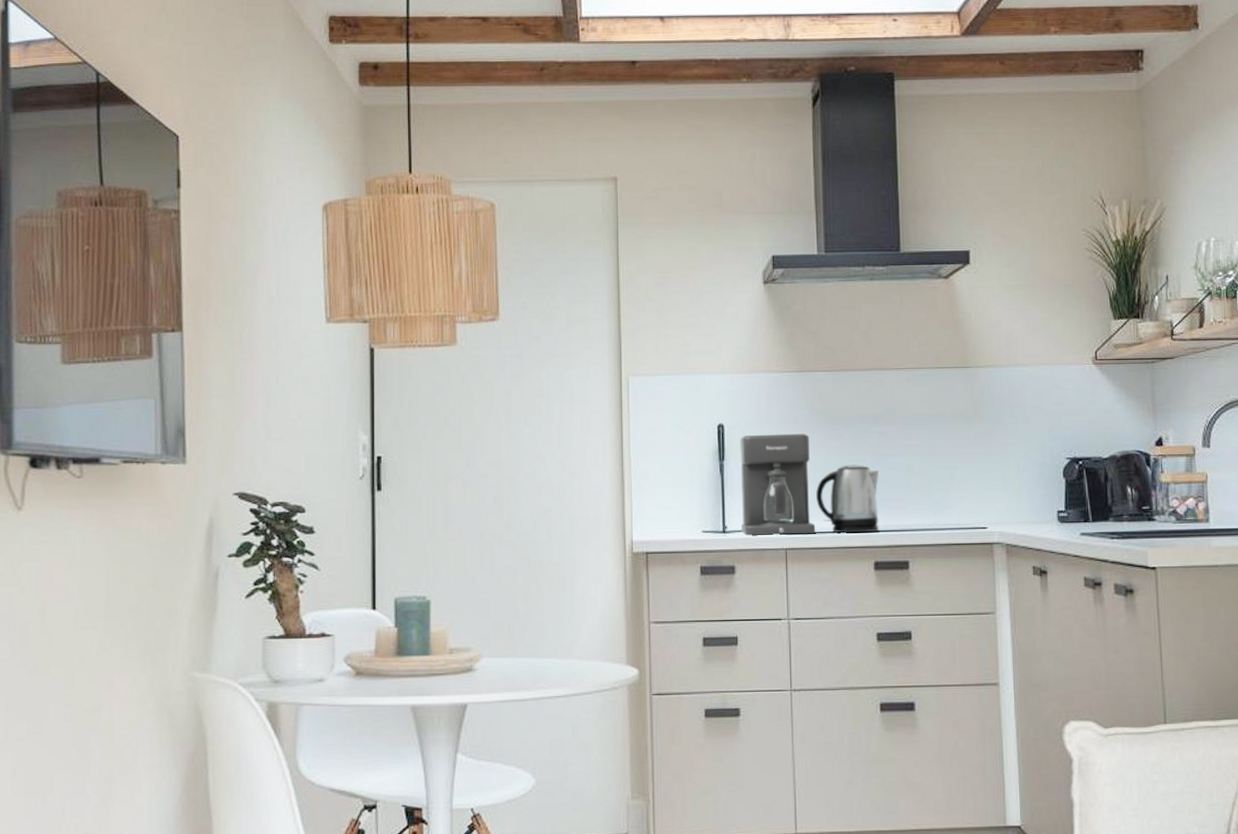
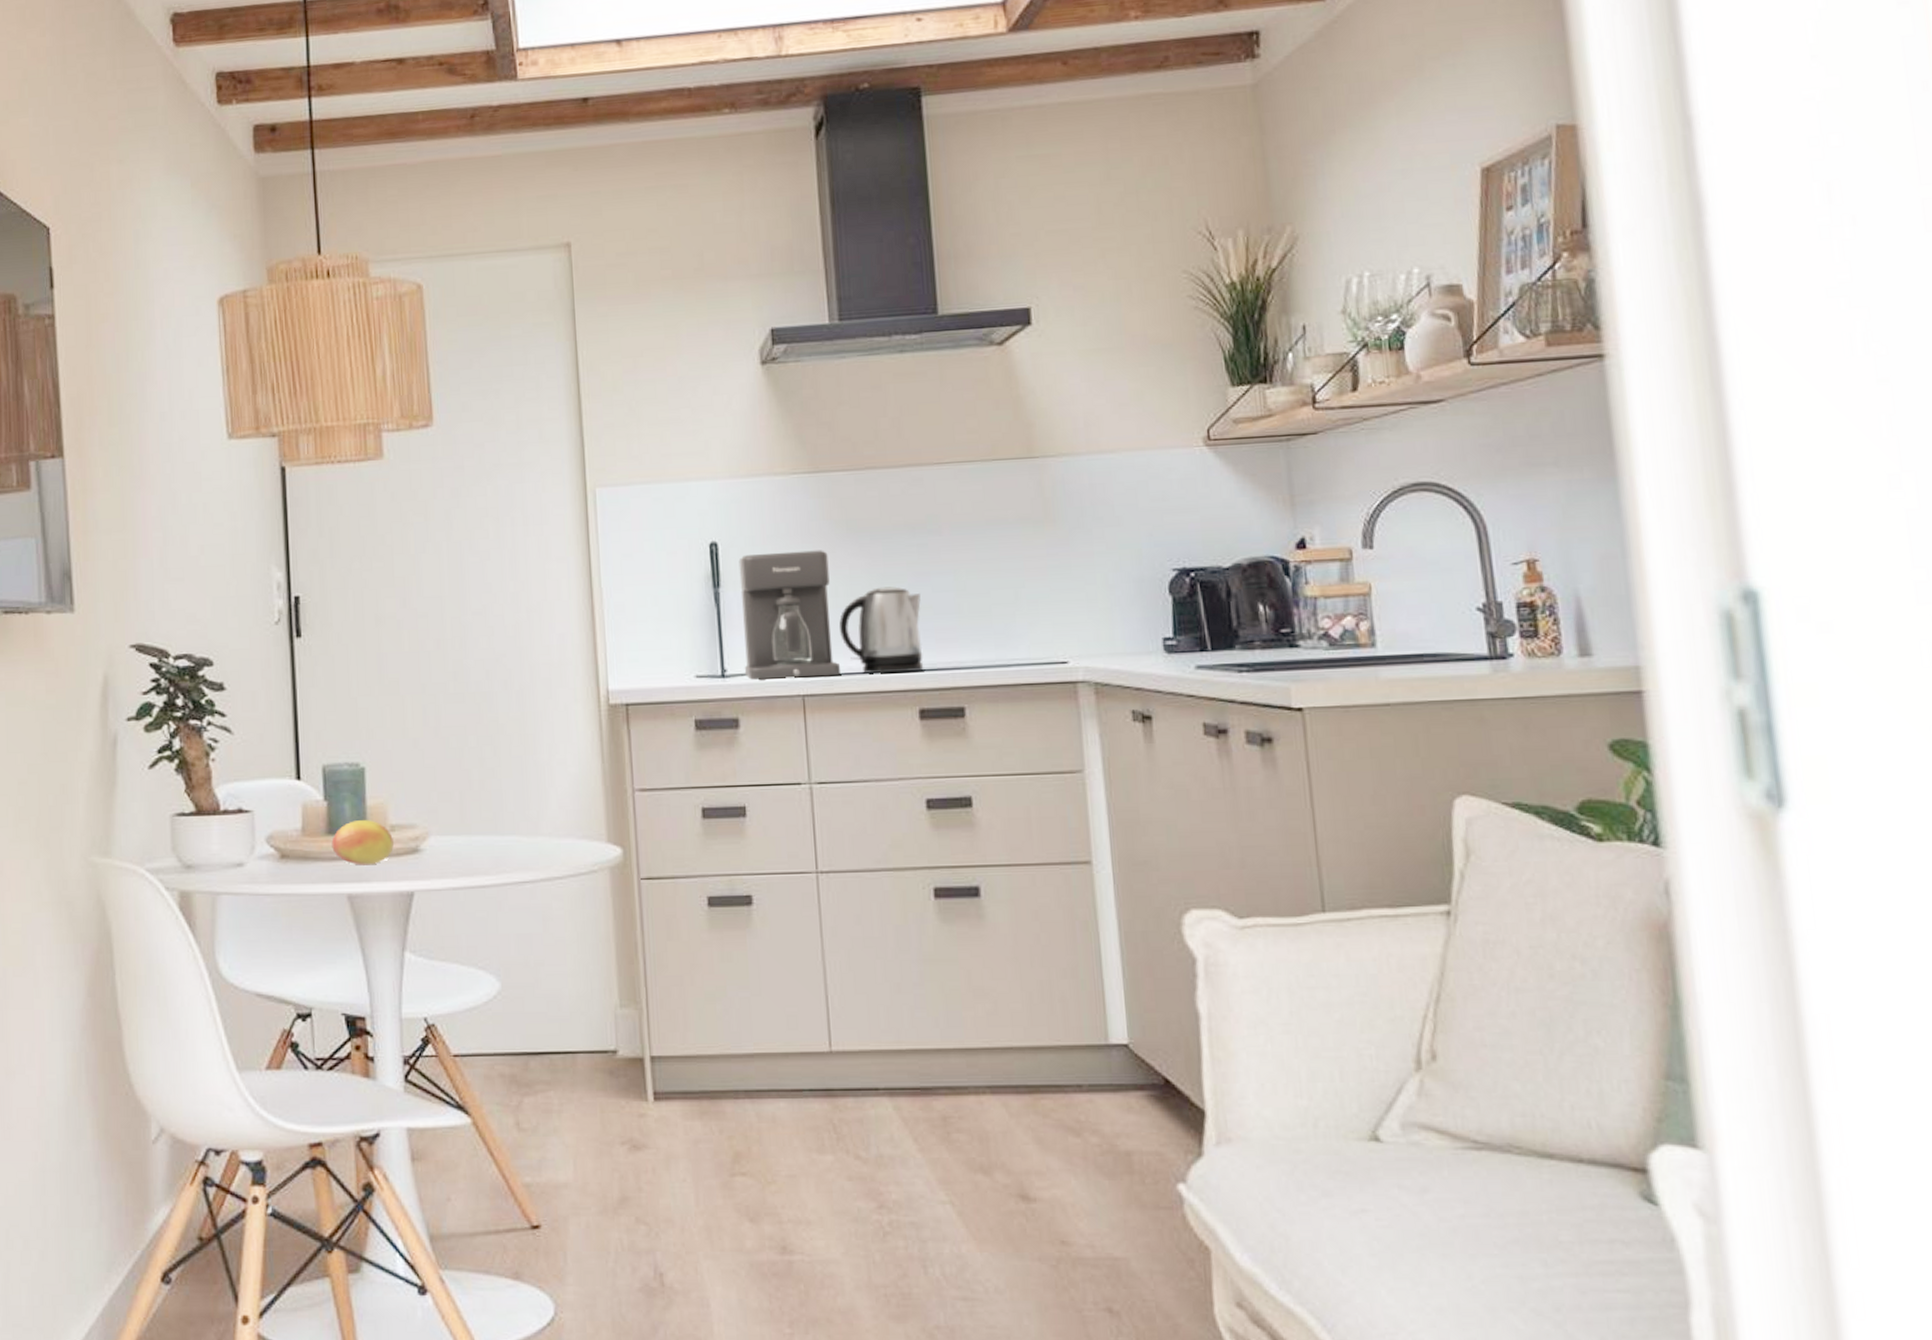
fruit: none [400,643,453,682] -> present [331,819,395,866]

